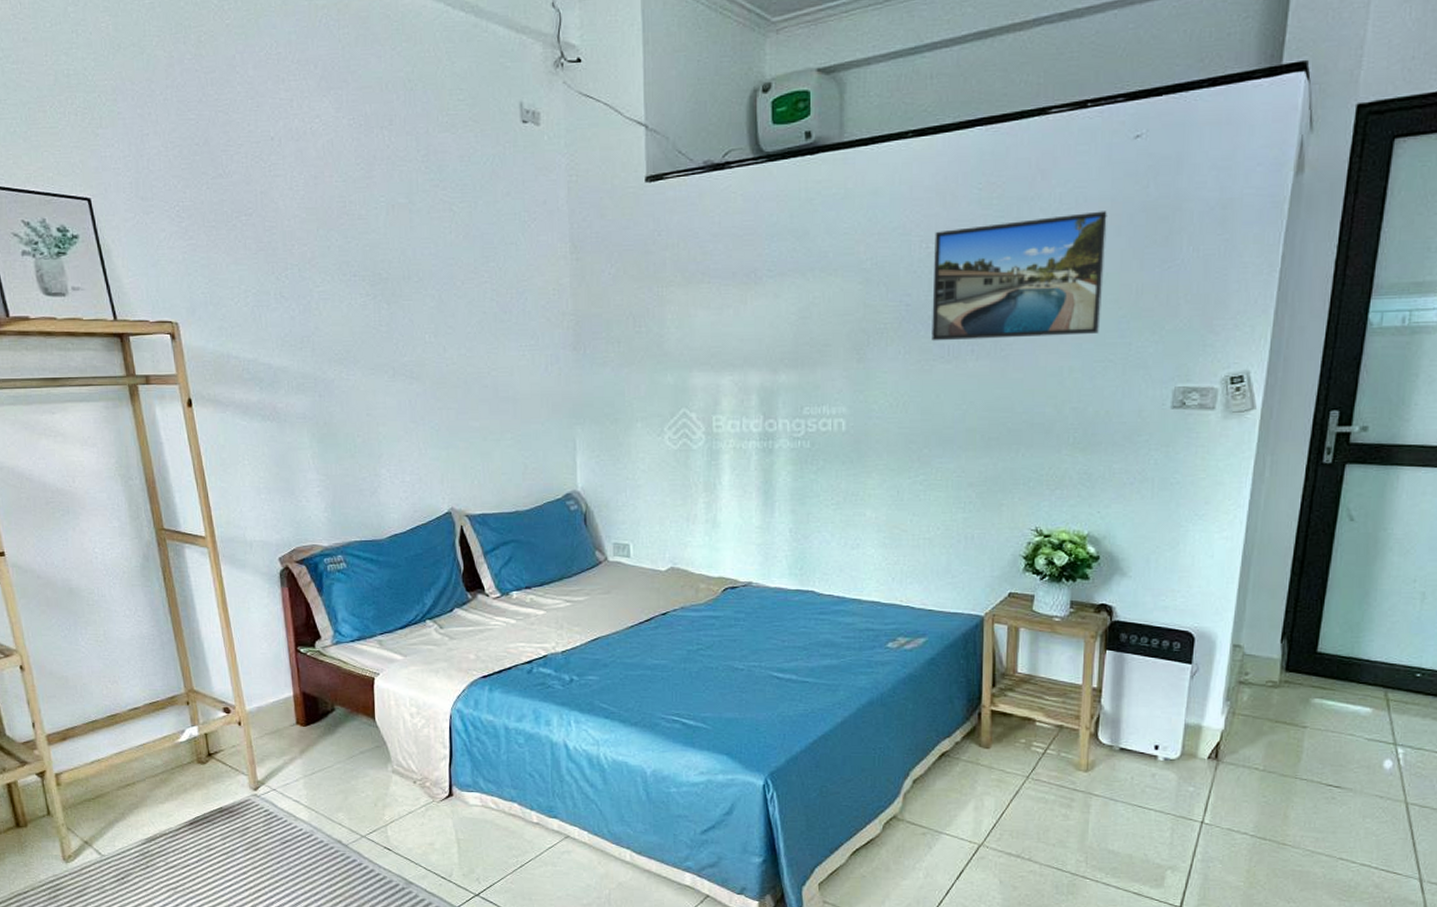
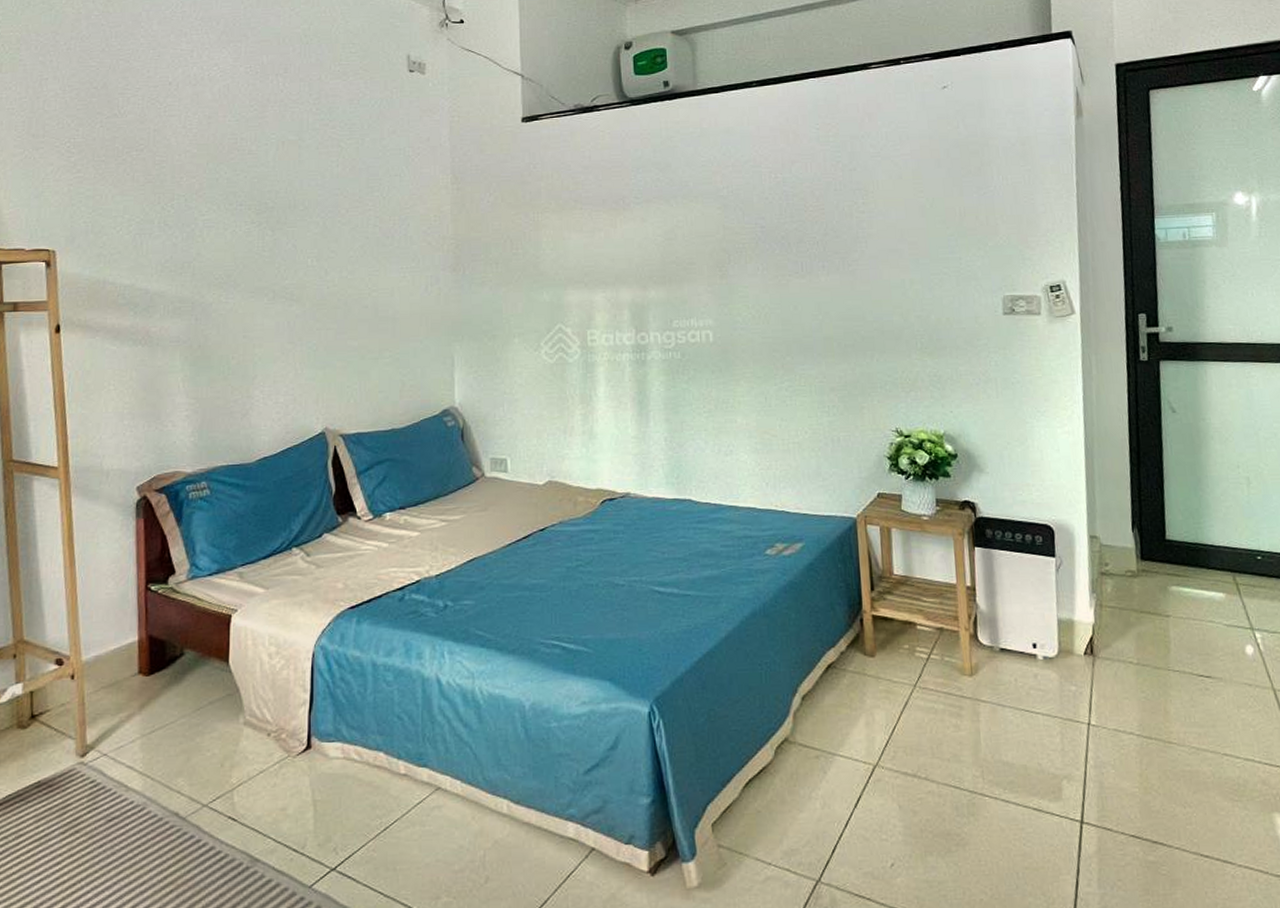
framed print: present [932,211,1109,341] -> none [782,147,933,259]

